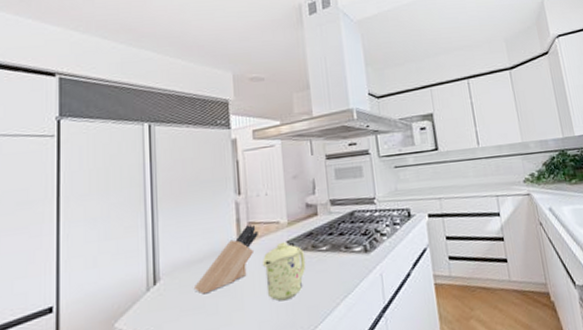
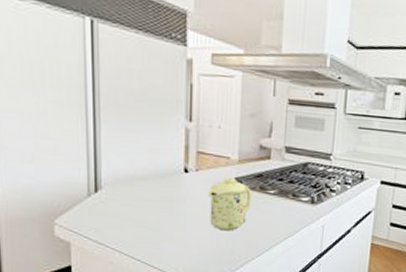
knife block: present [193,224,258,294] -> none [136,154,207,211]

